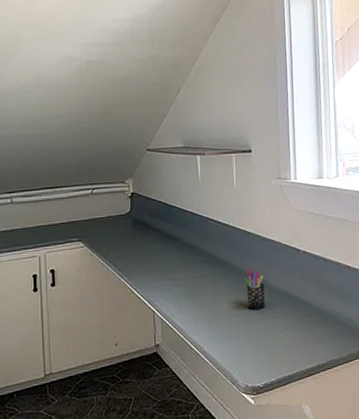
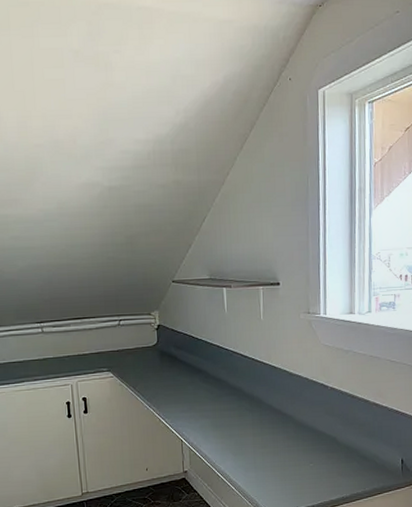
pen holder: present [245,268,266,310] -> none [271,403,291,442]

